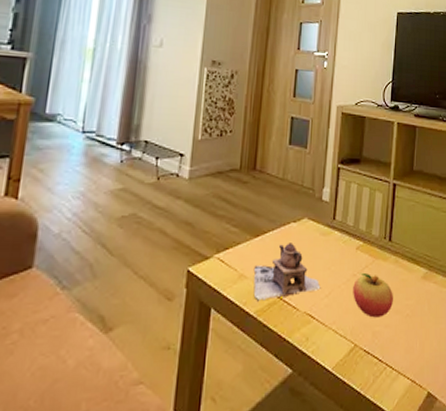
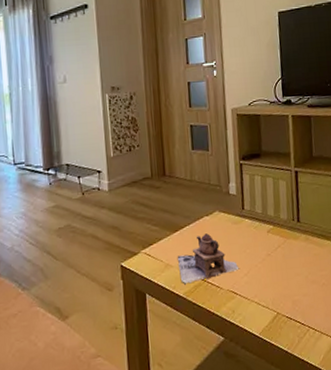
fruit: present [353,272,394,318] -> none [269,251,309,289]

